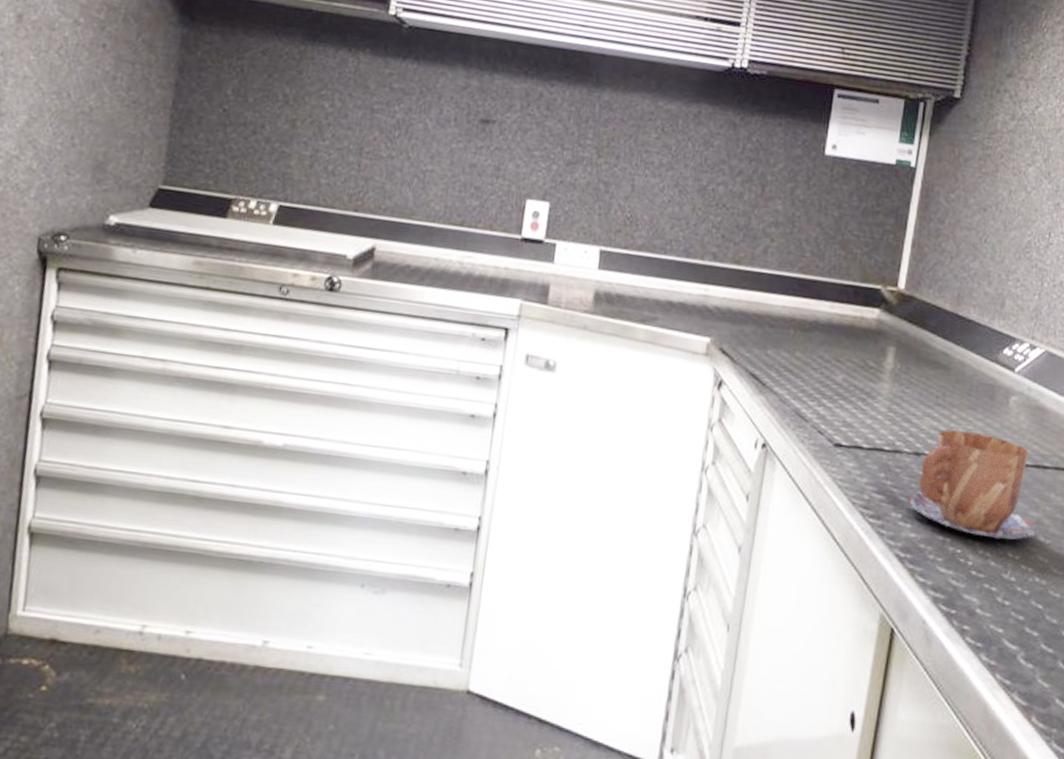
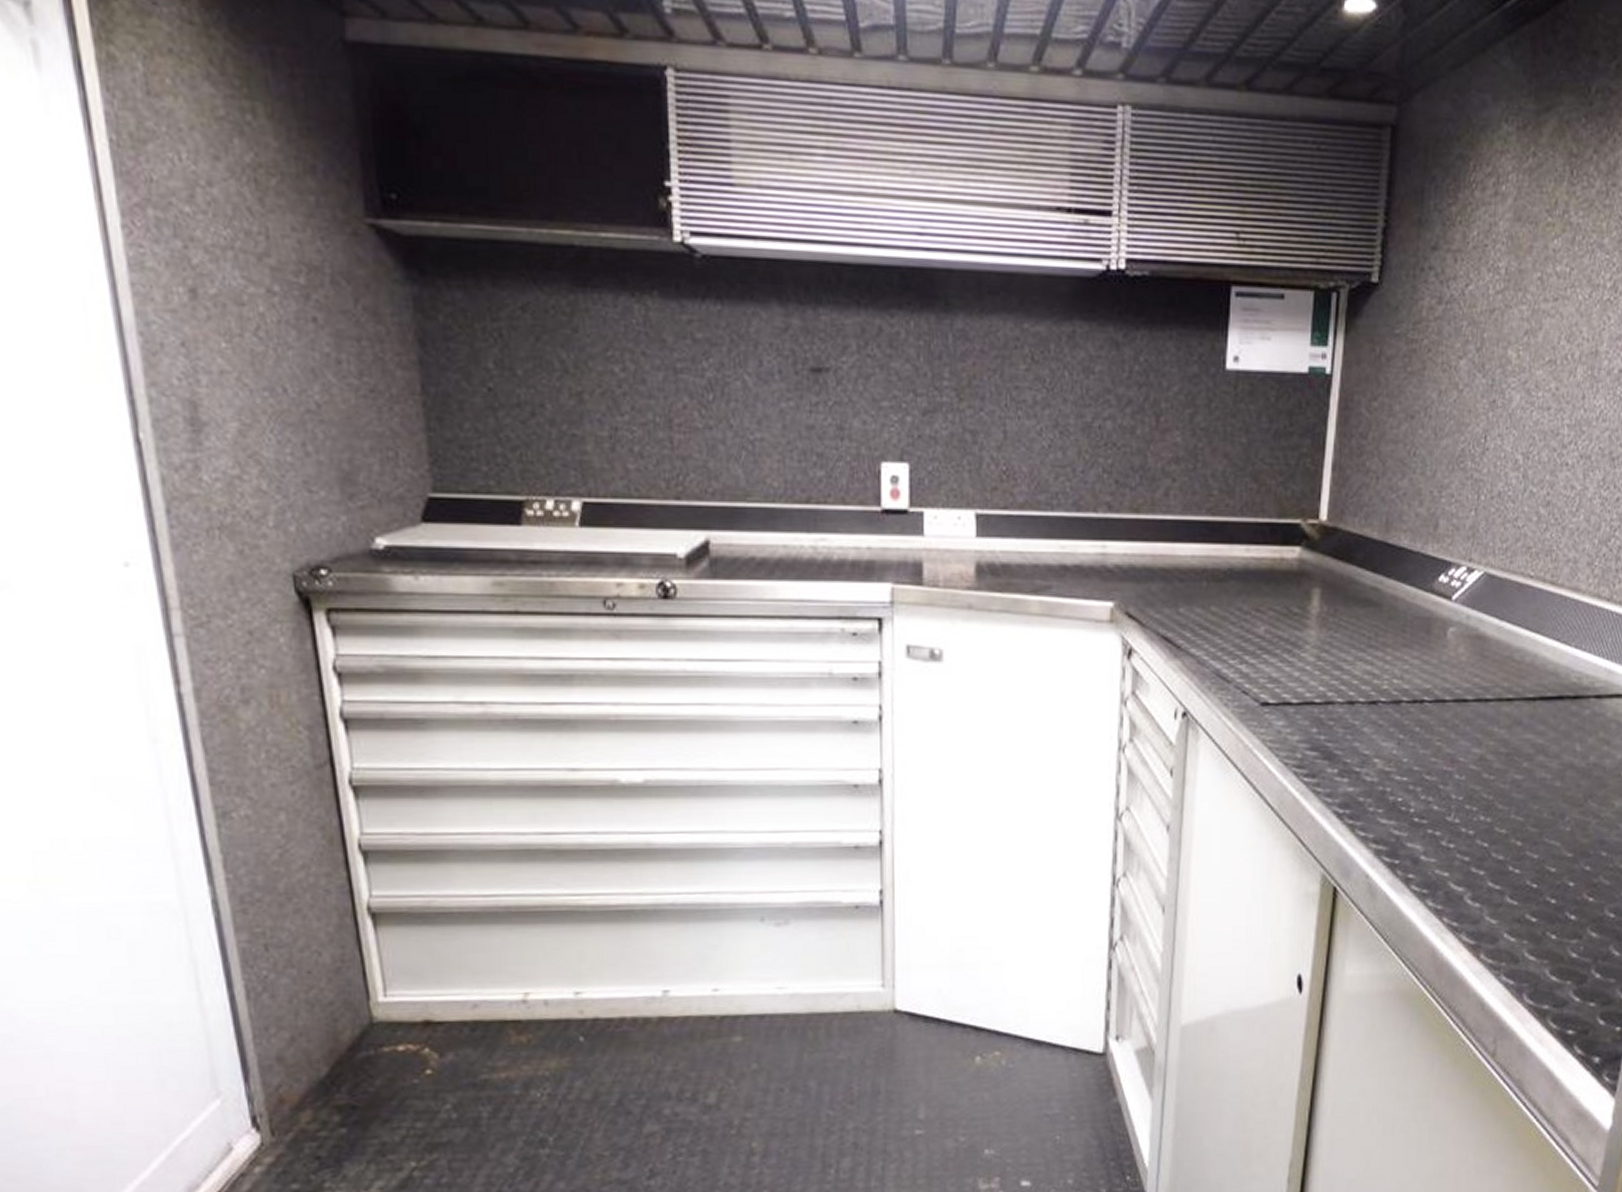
mug: present [907,429,1039,540] -> none [1342,671,1482,782]

